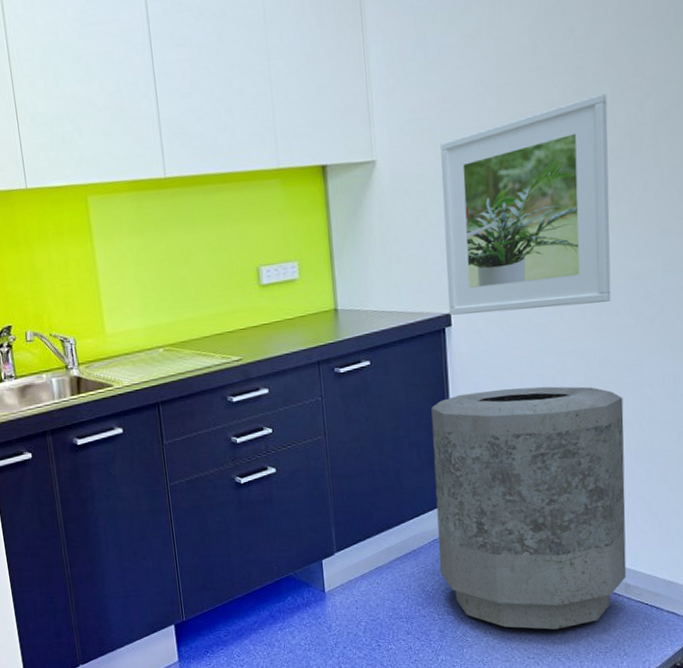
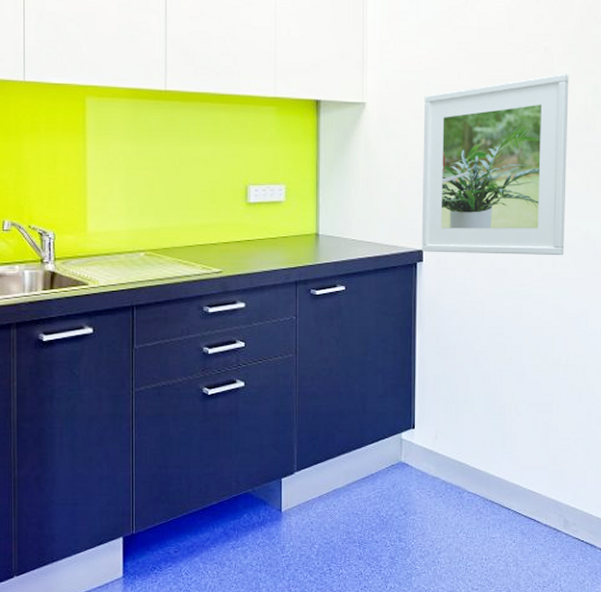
trash can: present [431,386,627,630] -> none [395,325,570,561]

